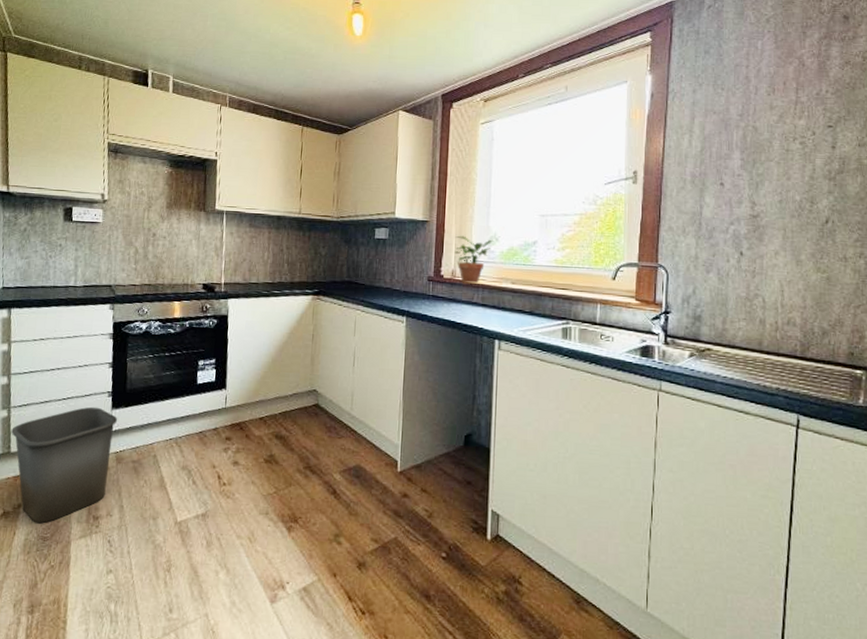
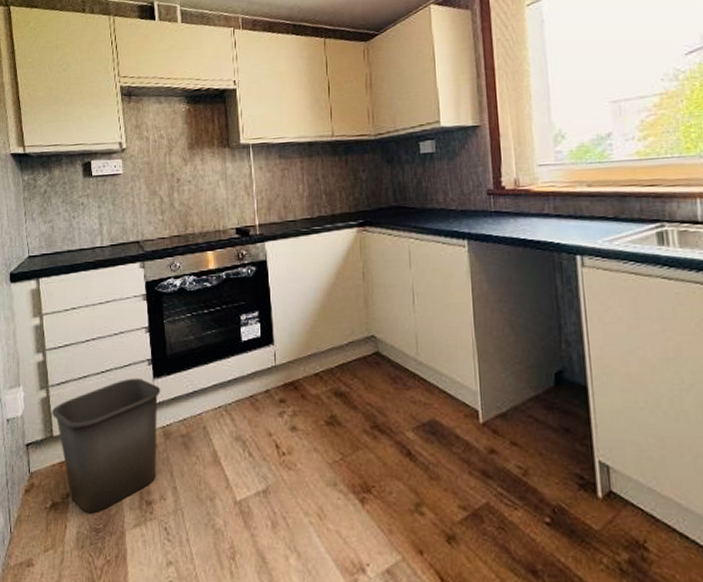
potted plant: present [454,235,494,284] -> none [513,137,560,193]

